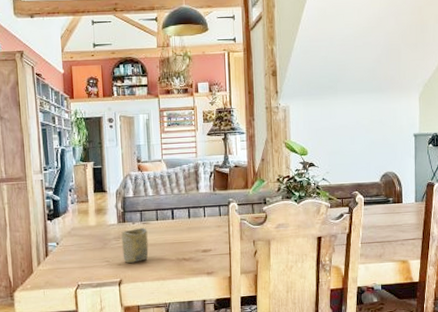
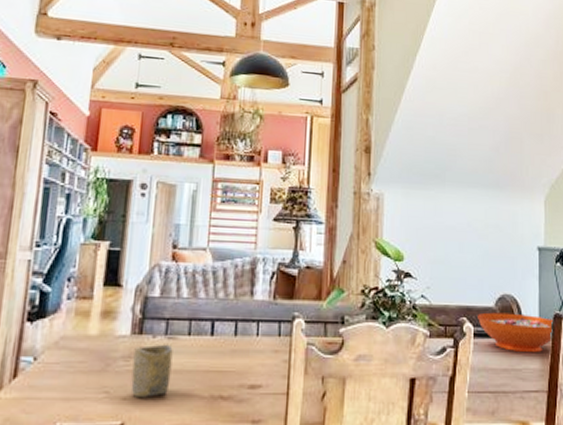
decorative bowl: none [367,185,426,212] -> present [478,312,553,352]

